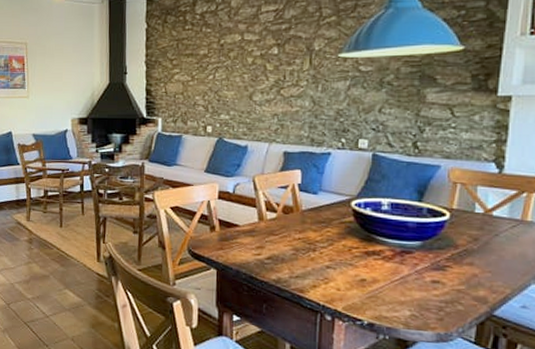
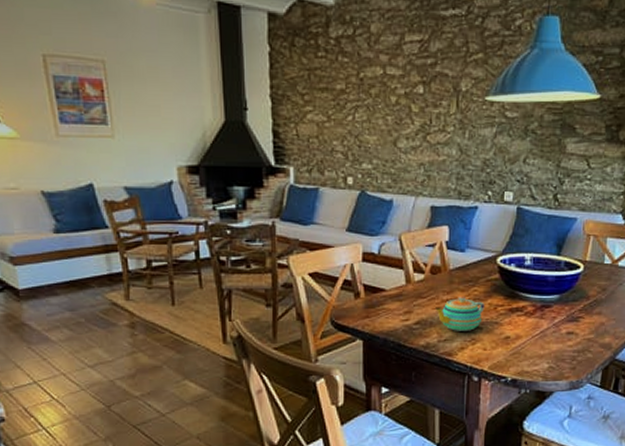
teapot: none [286,235,338,270] -> present [434,296,485,331]

